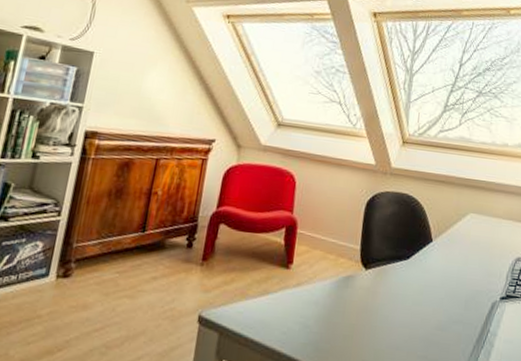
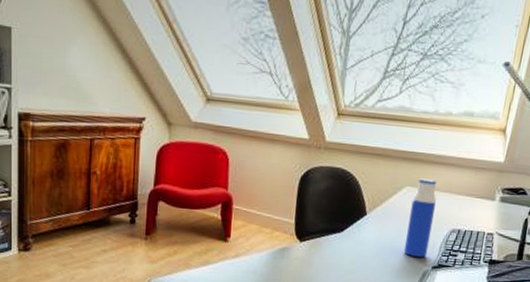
water bottle: none [471,205,499,287] -> present [403,178,436,257]

